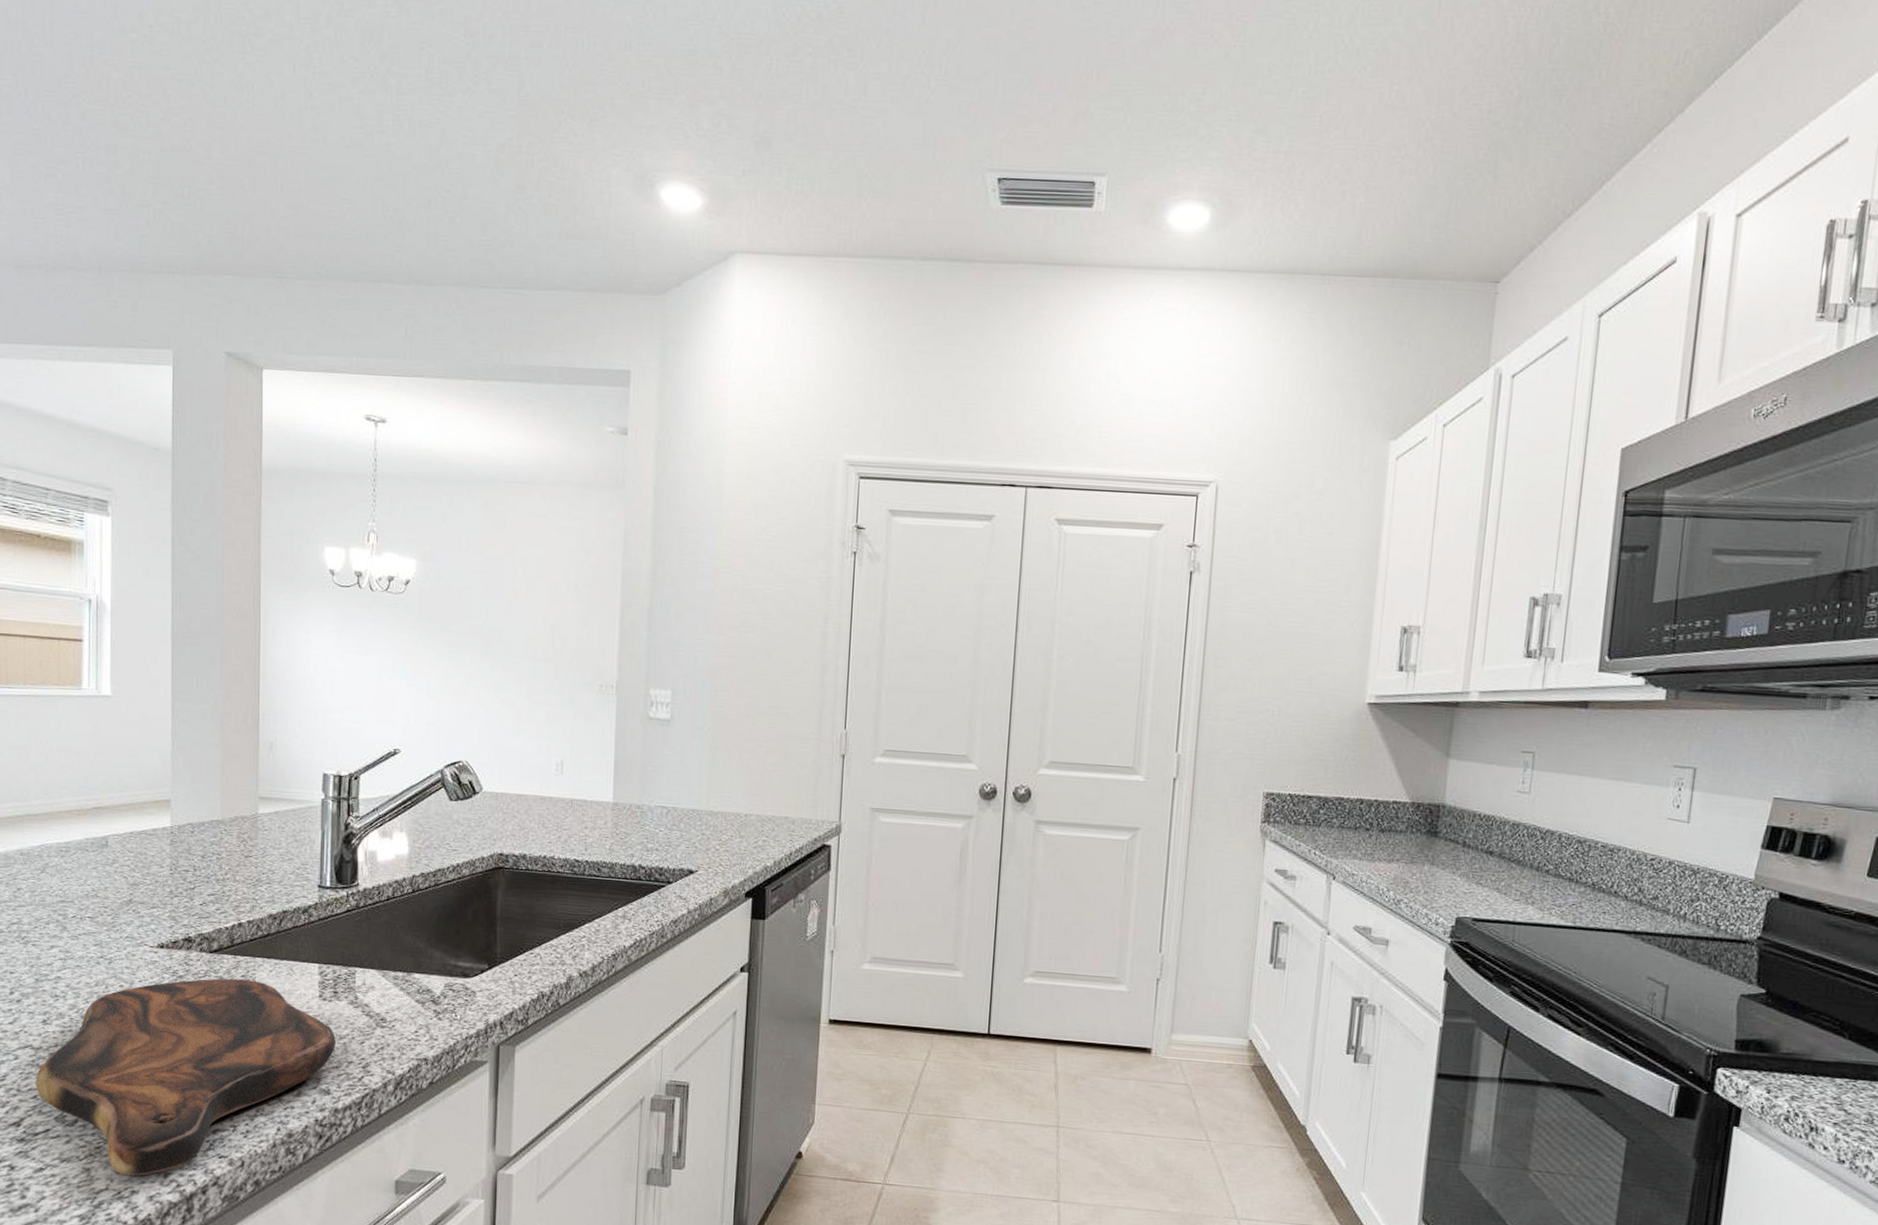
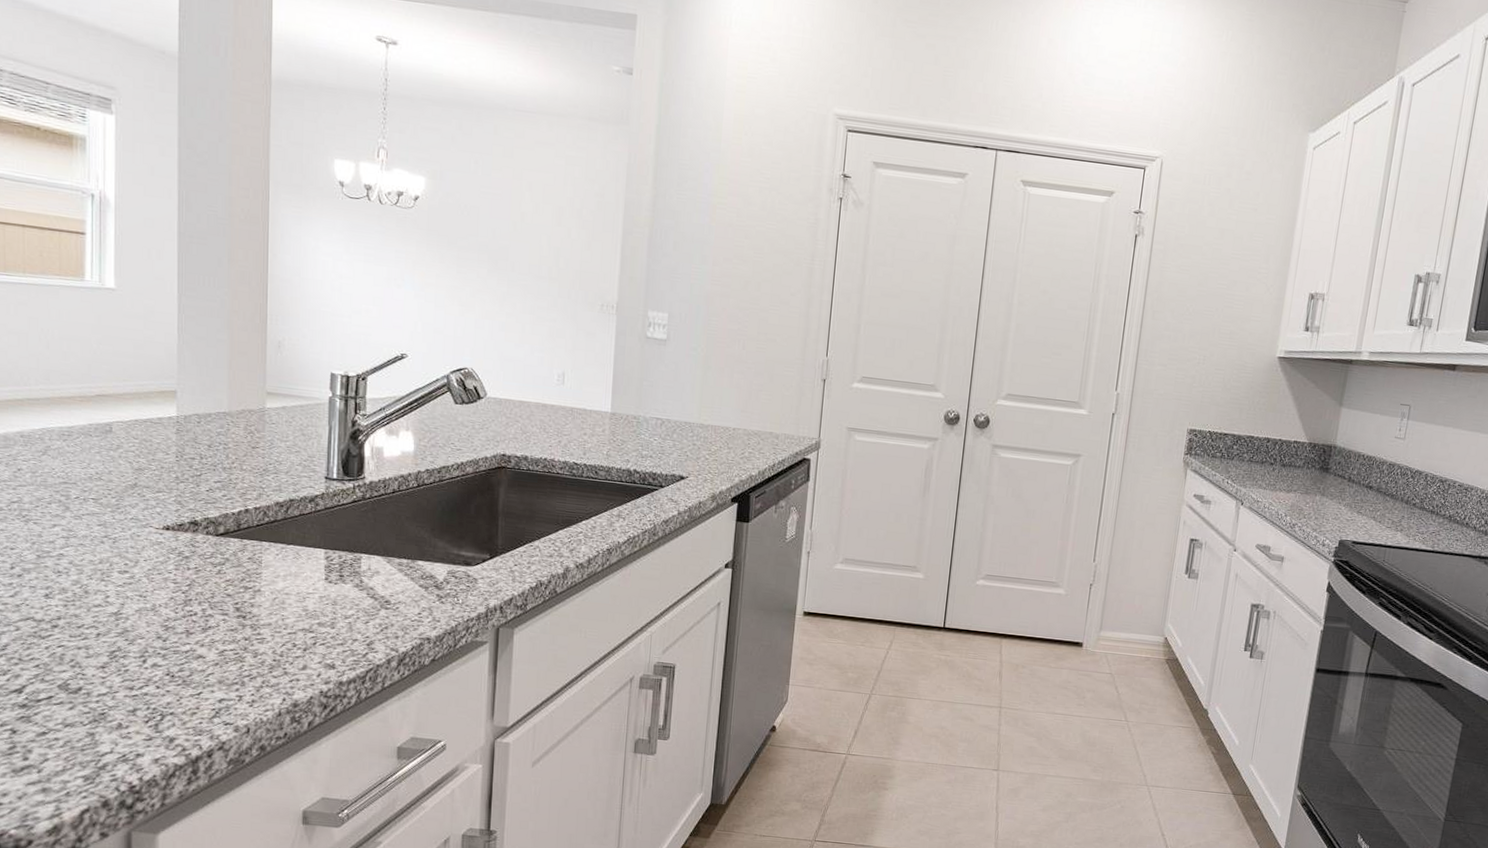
cutting board: present [36,978,337,1178] -> none [38,559,342,742]

